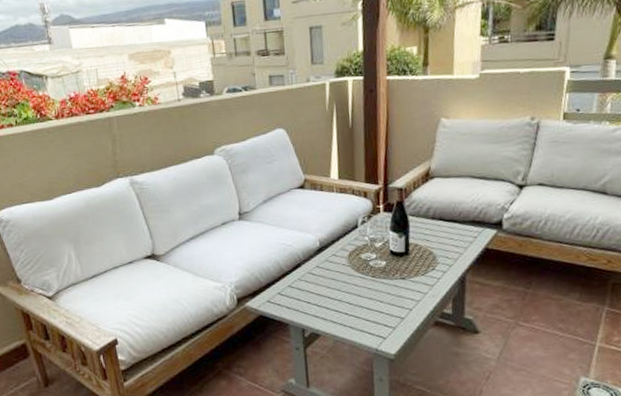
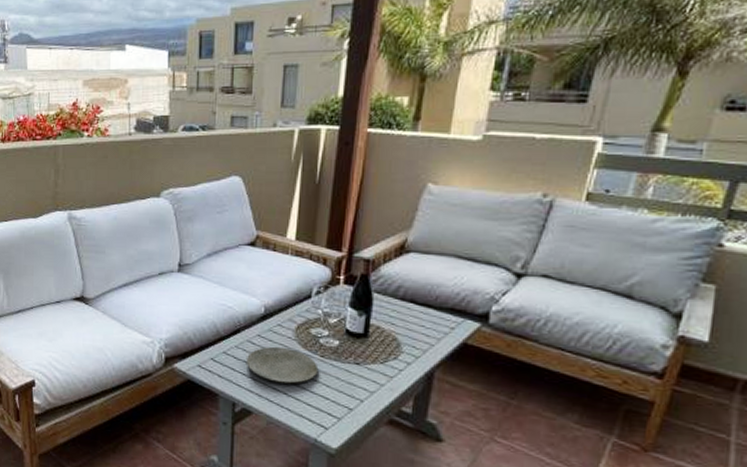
plate: none [309,273,372,305] -> present [247,346,319,384]

